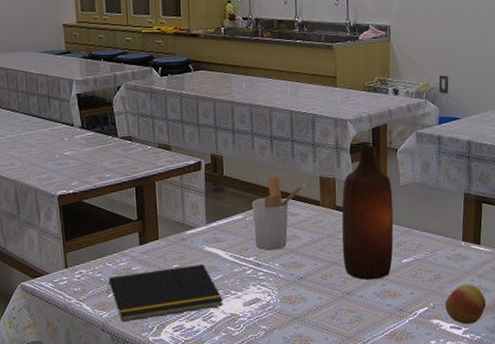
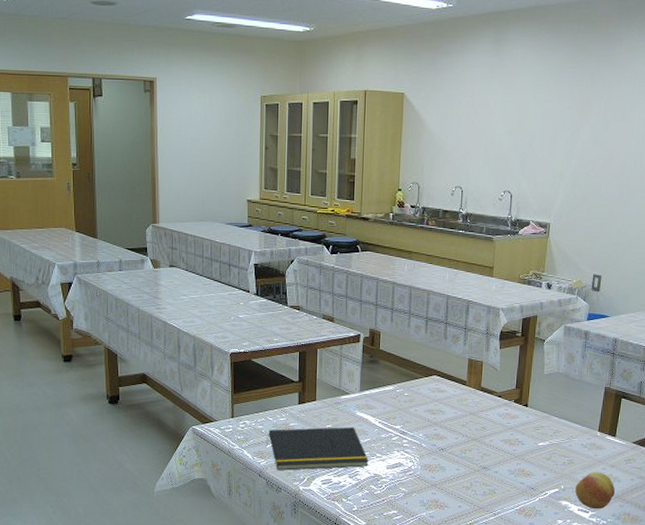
utensil holder: present [252,176,306,251] -> none [403,354,455,421]
bottle: present [341,144,394,280] -> none [483,333,536,459]

